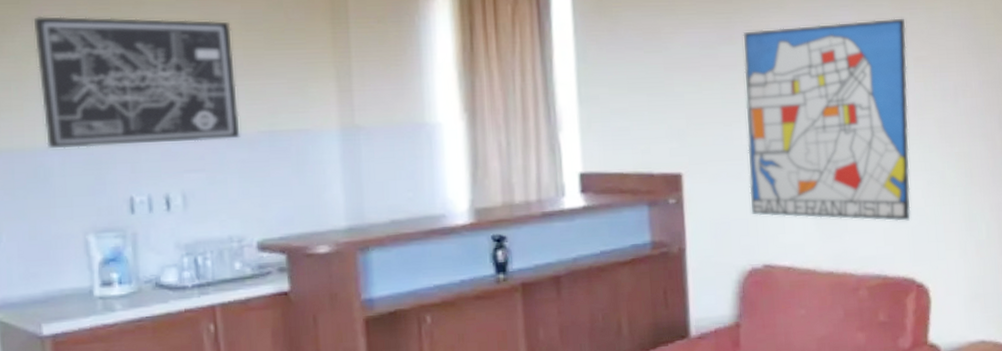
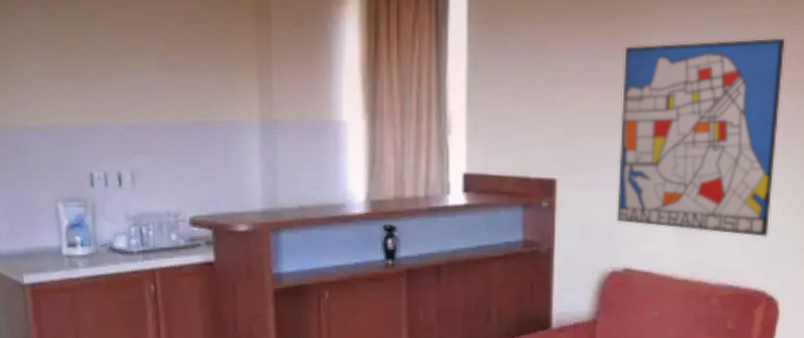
wall art: present [33,16,240,149] -> none [16,12,178,129]

